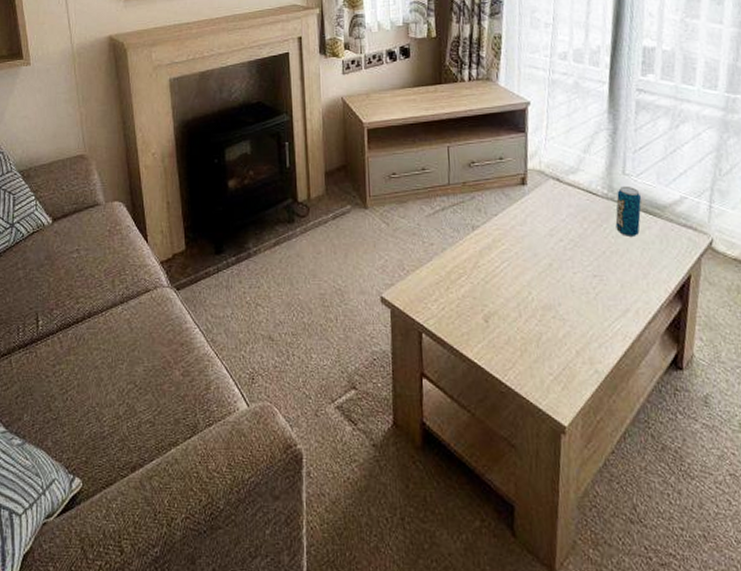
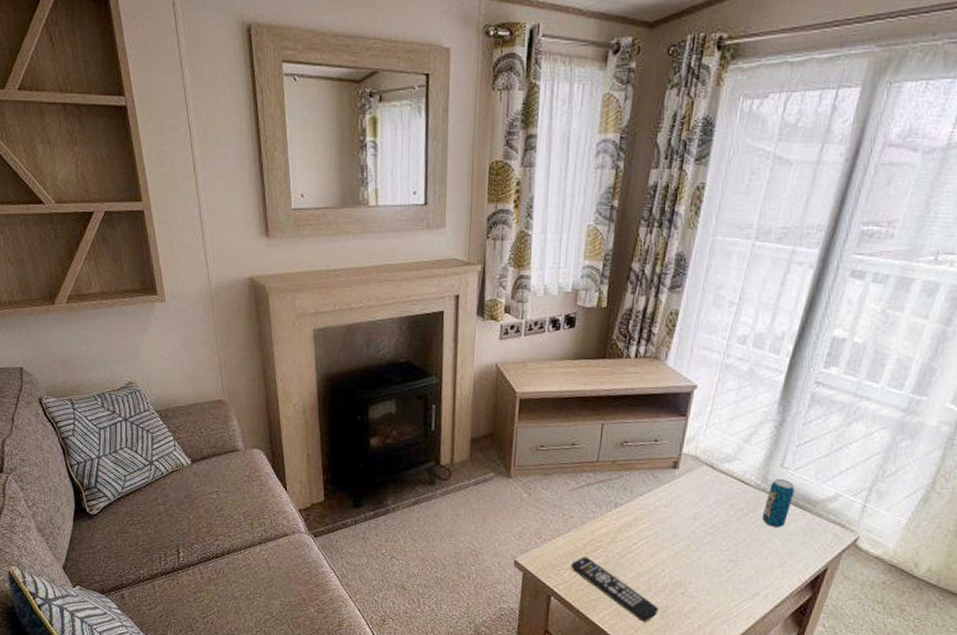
remote control: none [437,286,534,354] -> present [570,556,659,622]

